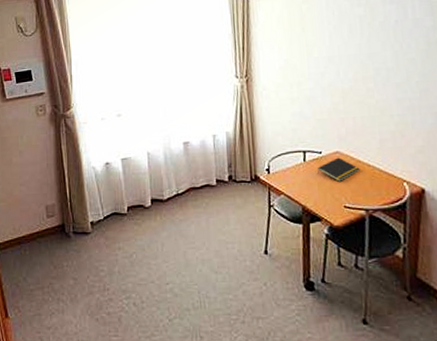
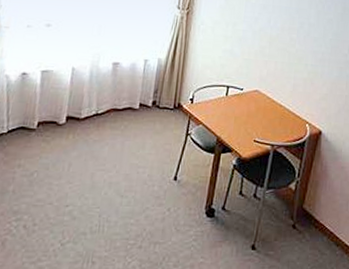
notepad: present [317,157,360,182] -> none [236,95,273,118]

